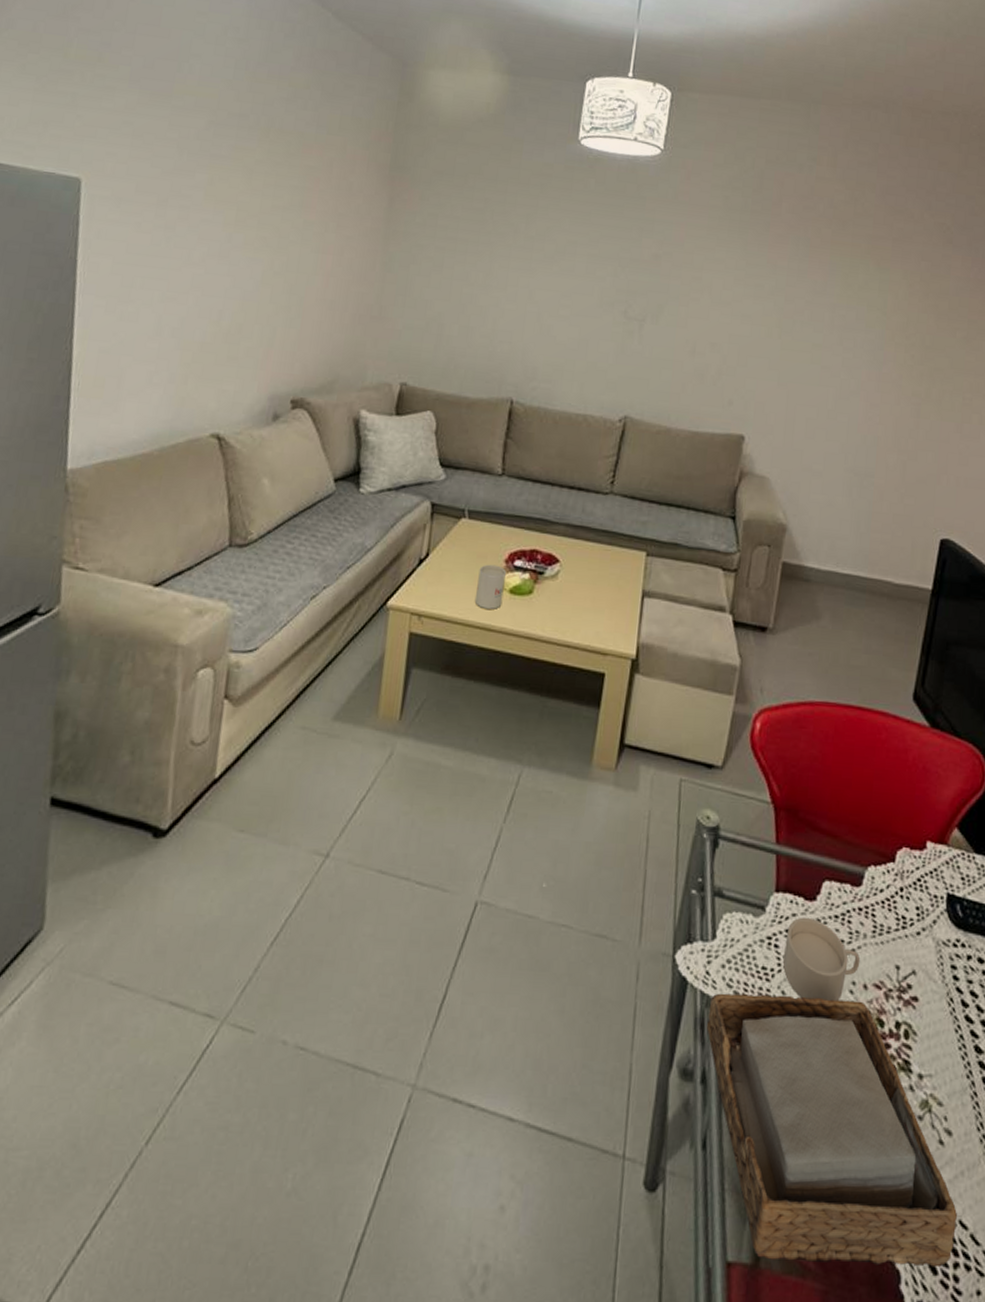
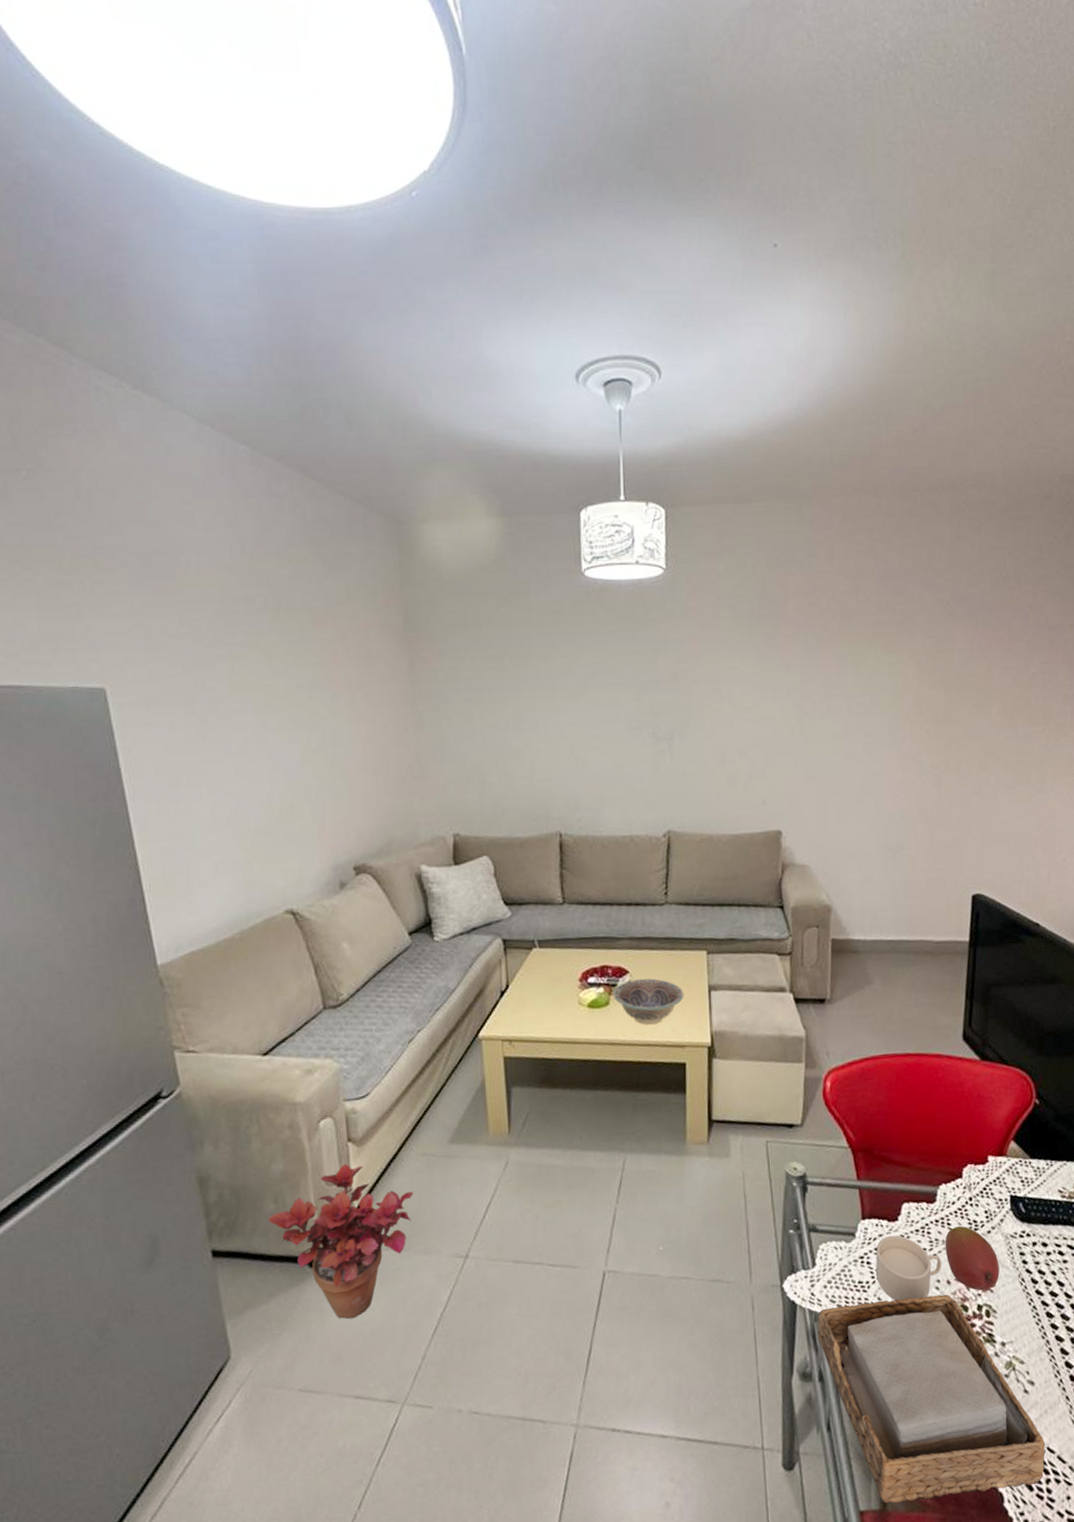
potted plant: none [120,722,284,907] -> present [268,1163,414,1319]
mug: present [474,564,507,610] -> none [557,985,583,1026]
decorative bowl: none [538,570,615,624] -> present [613,978,684,1025]
fruit: none [865,919,926,1005] -> present [945,1225,1000,1291]

